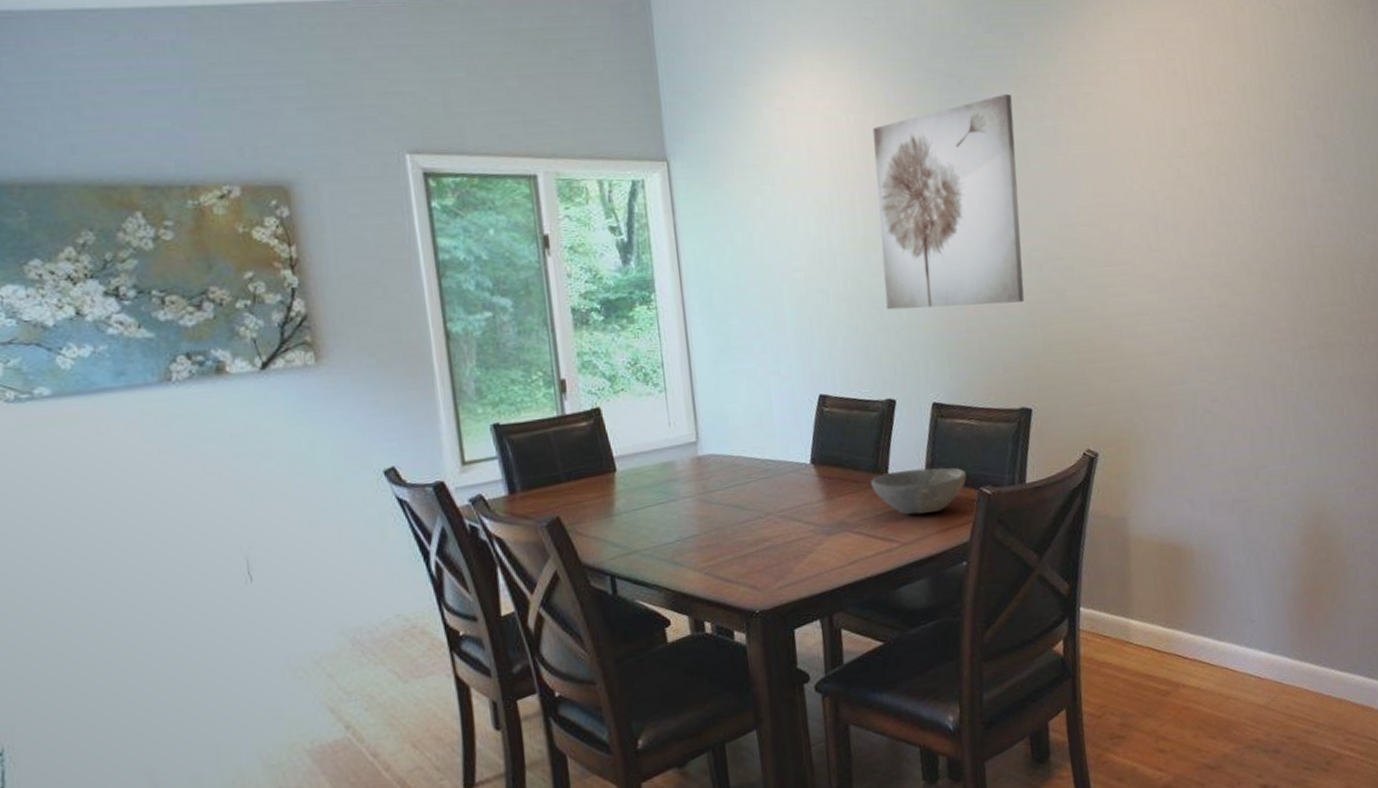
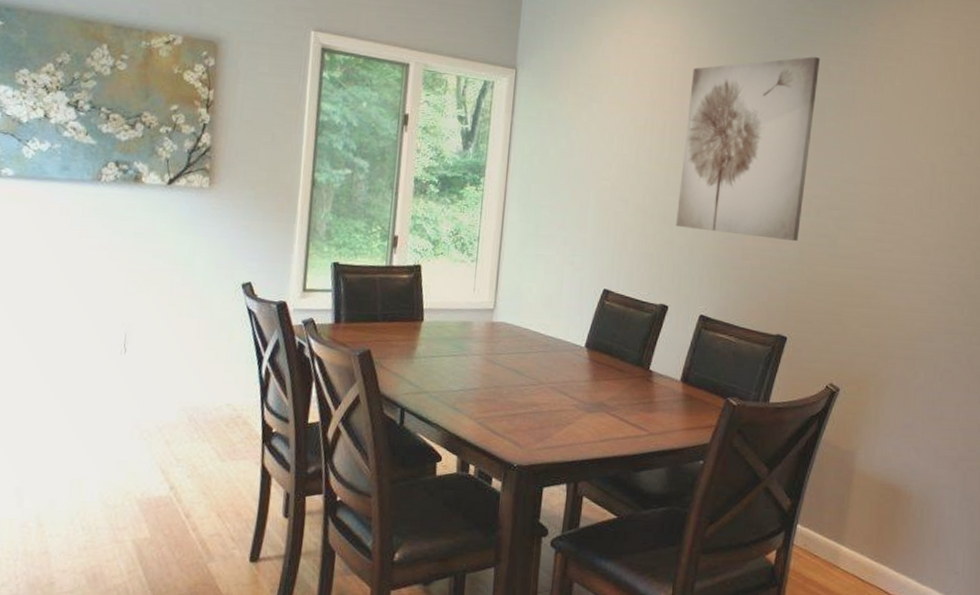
bowl: present [871,467,967,515] -> none [633,368,718,411]

